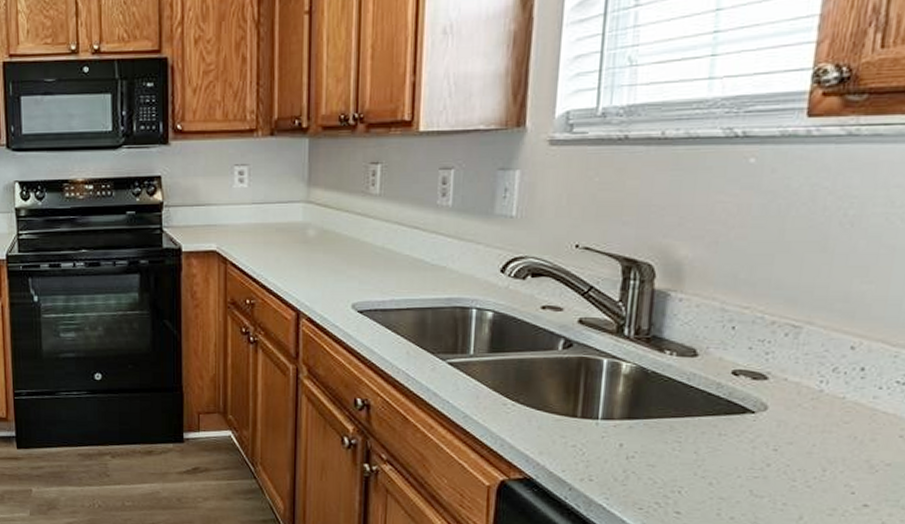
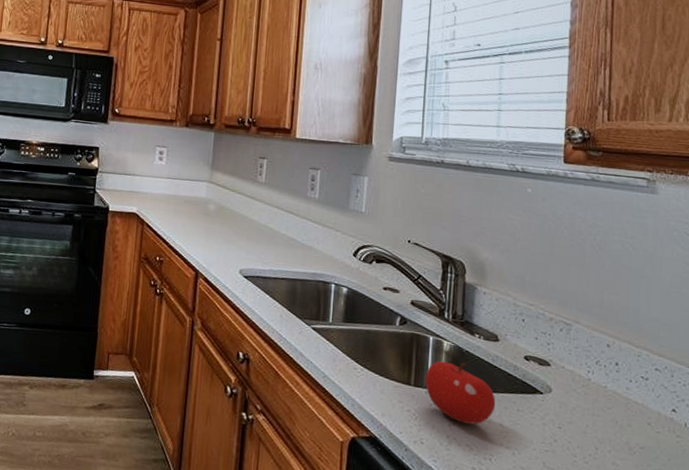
fruit: none [596,385,690,455] -> present [425,361,496,425]

